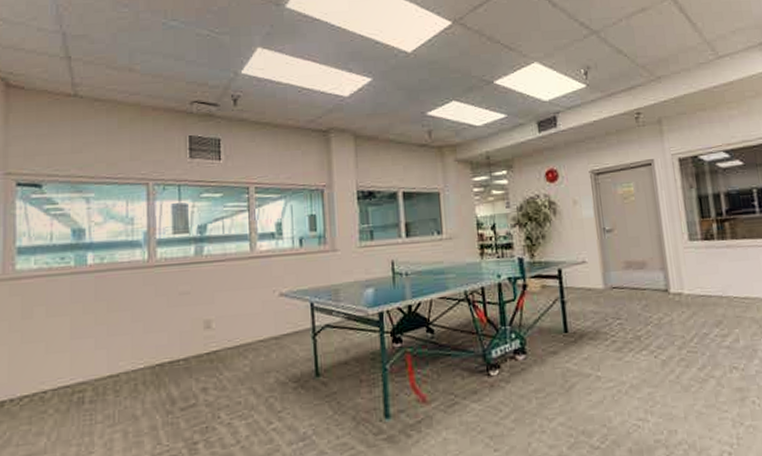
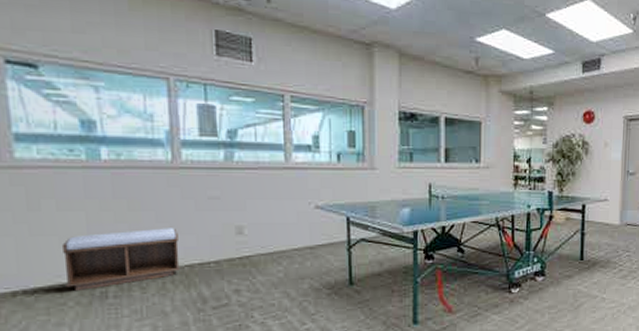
bench: none [48,326,151,397] -> present [62,228,180,290]

